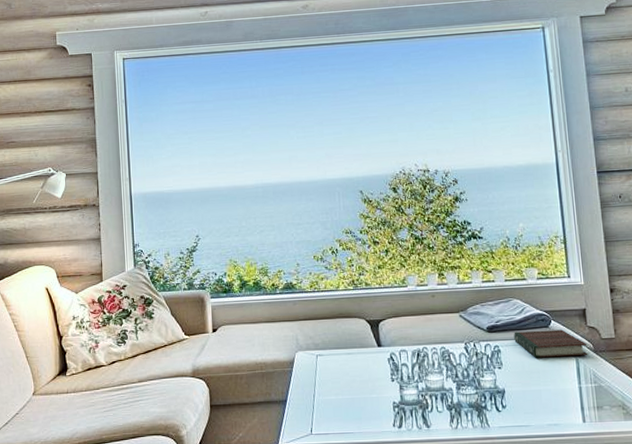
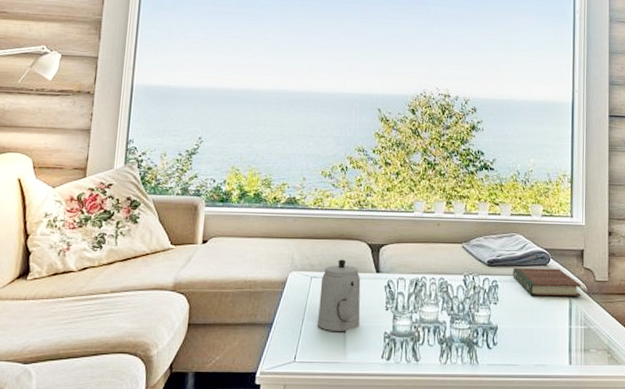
teapot: none [326,336,369,404] -> present [317,259,361,331]

